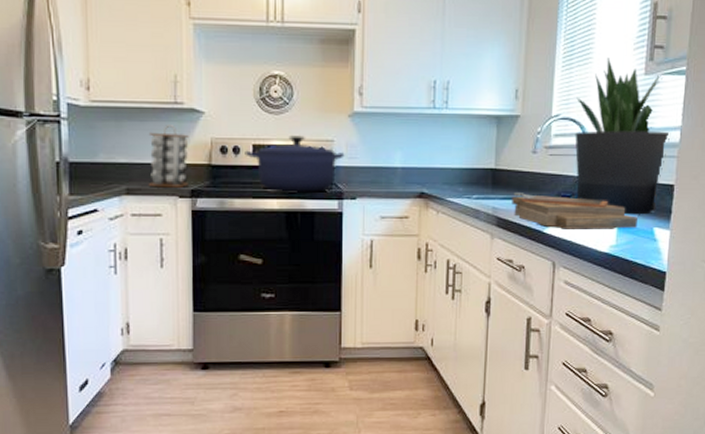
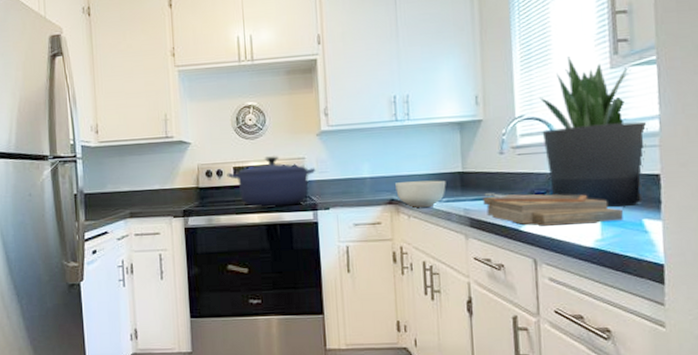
spice rack: present [148,125,189,189] -> none [146,156,181,211]
bowl: none [427,175,478,203] -> present [395,180,446,208]

